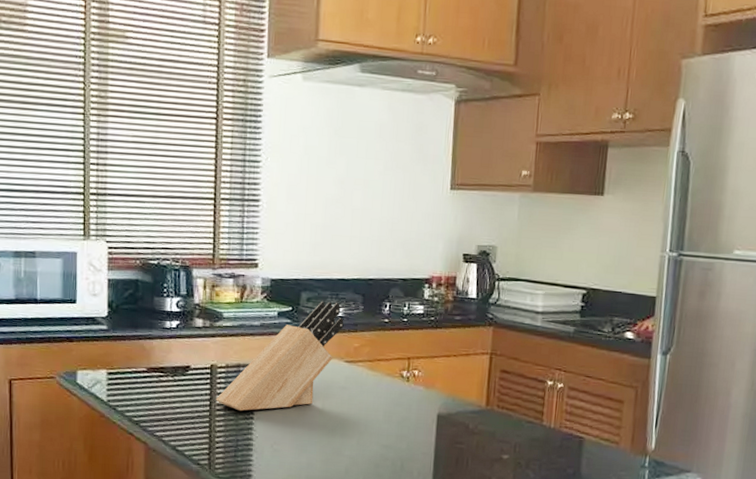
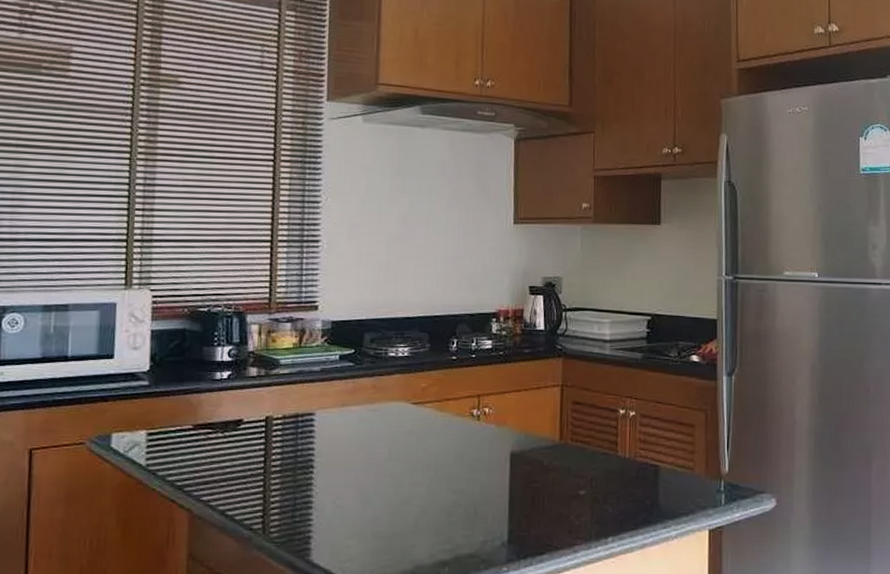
knife block: present [216,301,344,411] -> none [271,341,410,466]

